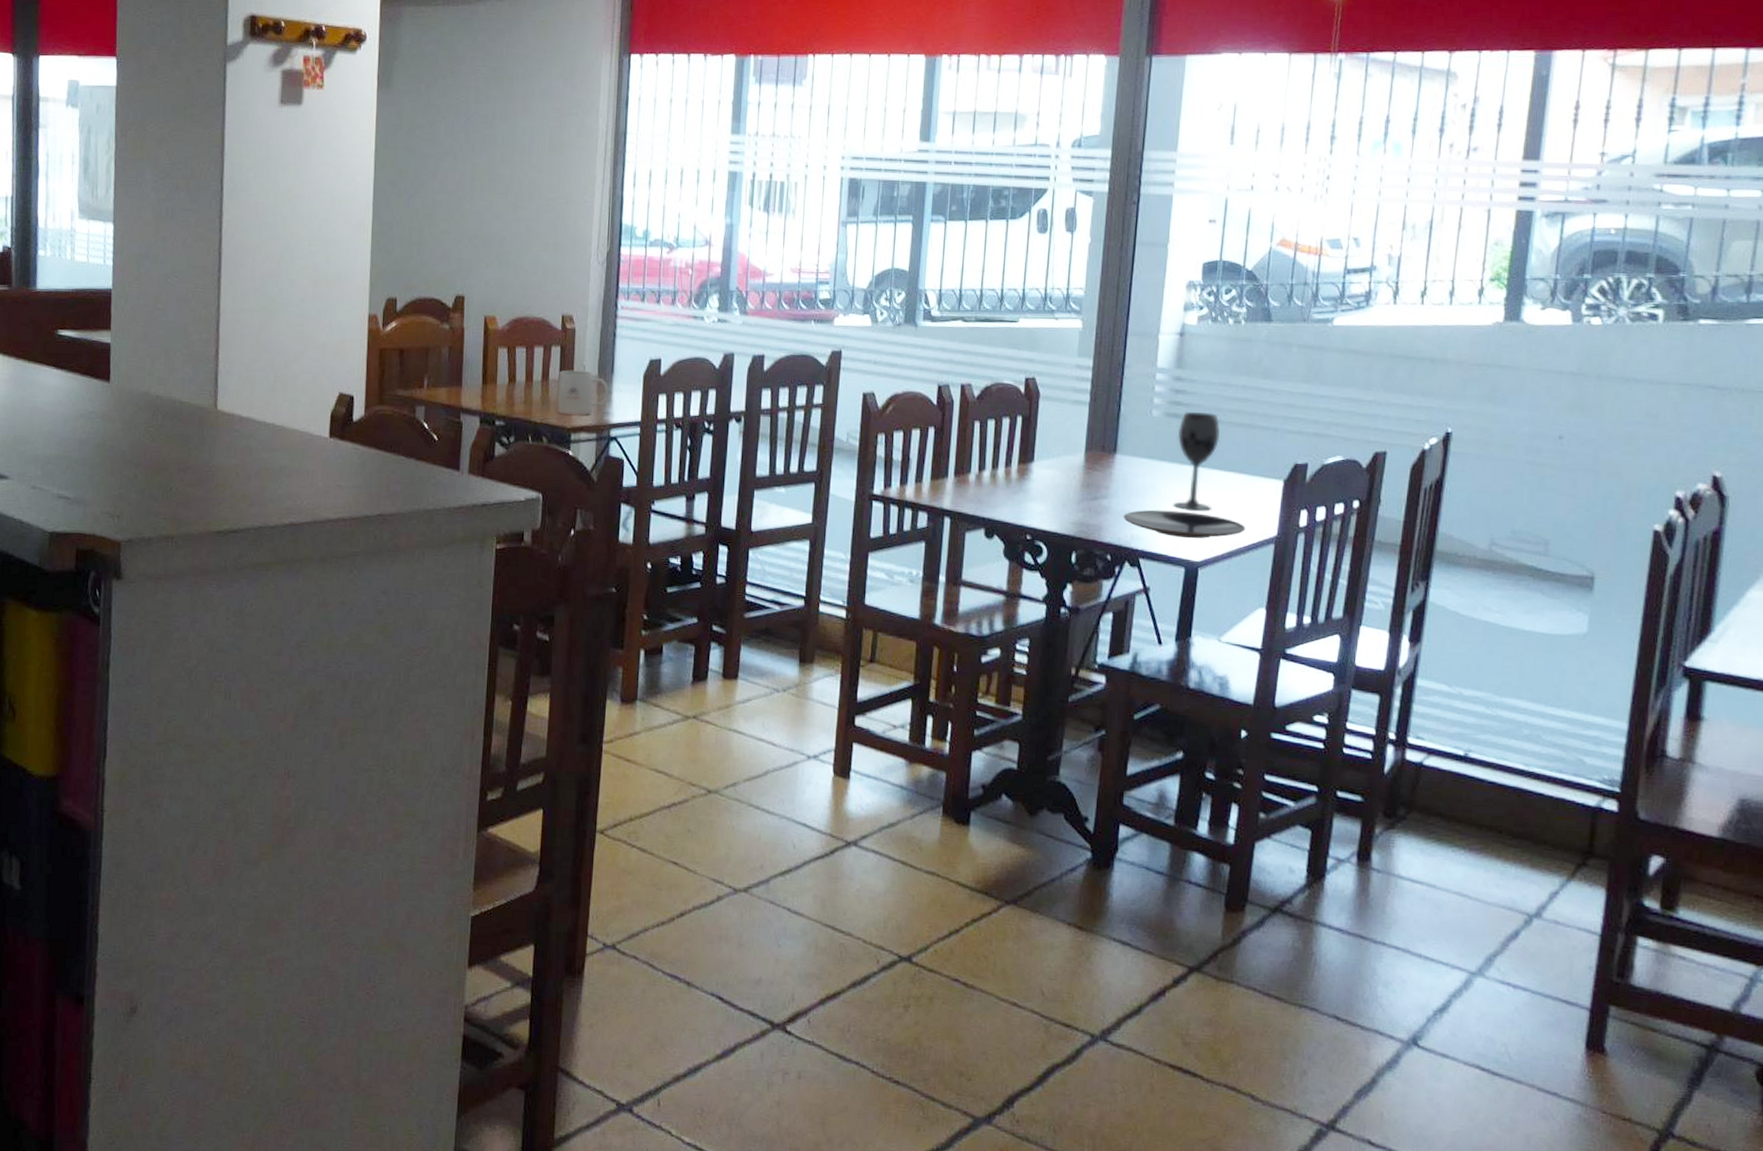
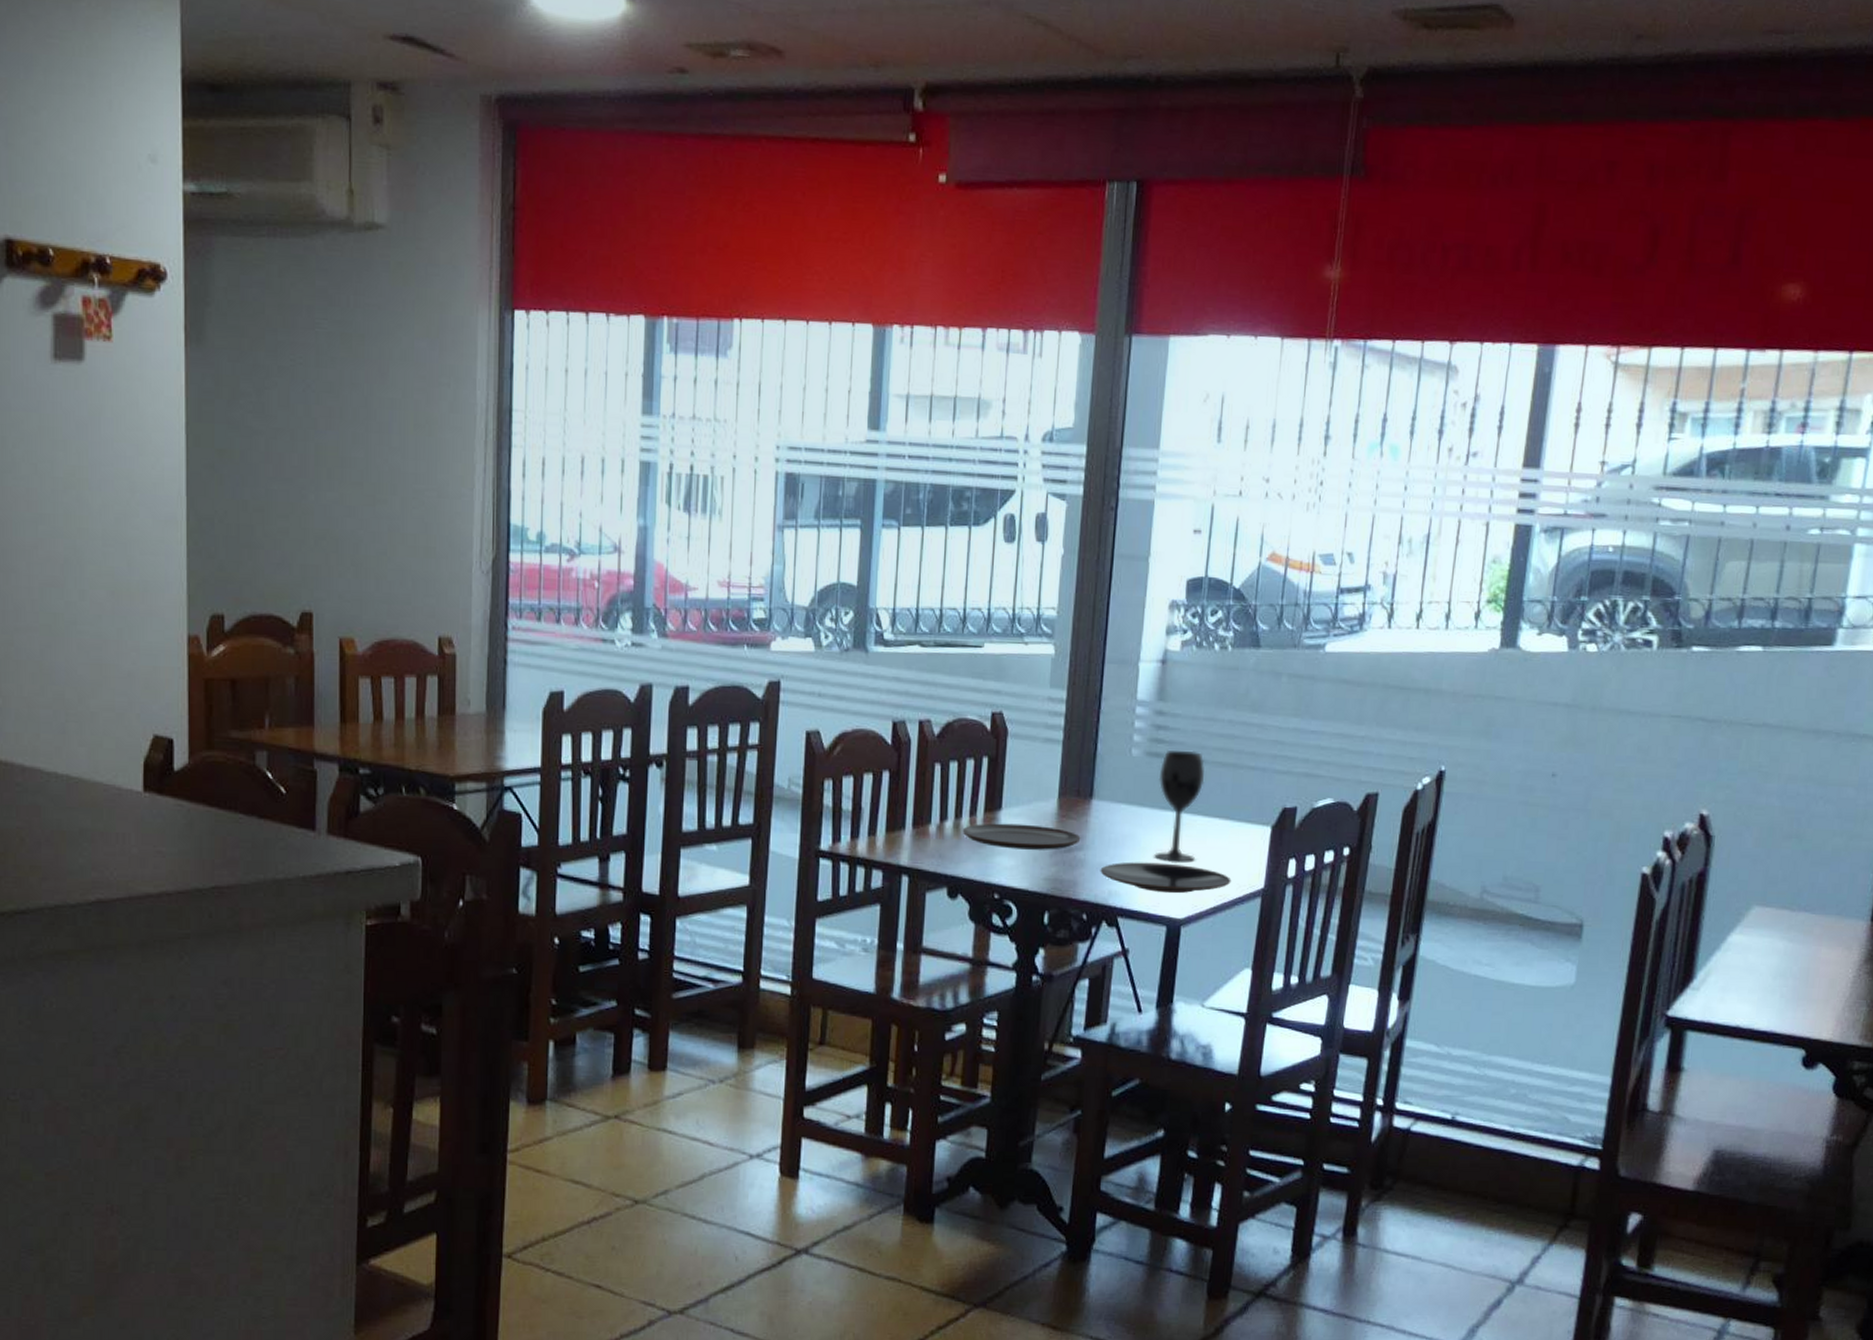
mug: present [556,370,609,416] -> none [435,705,500,761]
plate: none [998,473,1106,498] -> present [962,823,1081,850]

